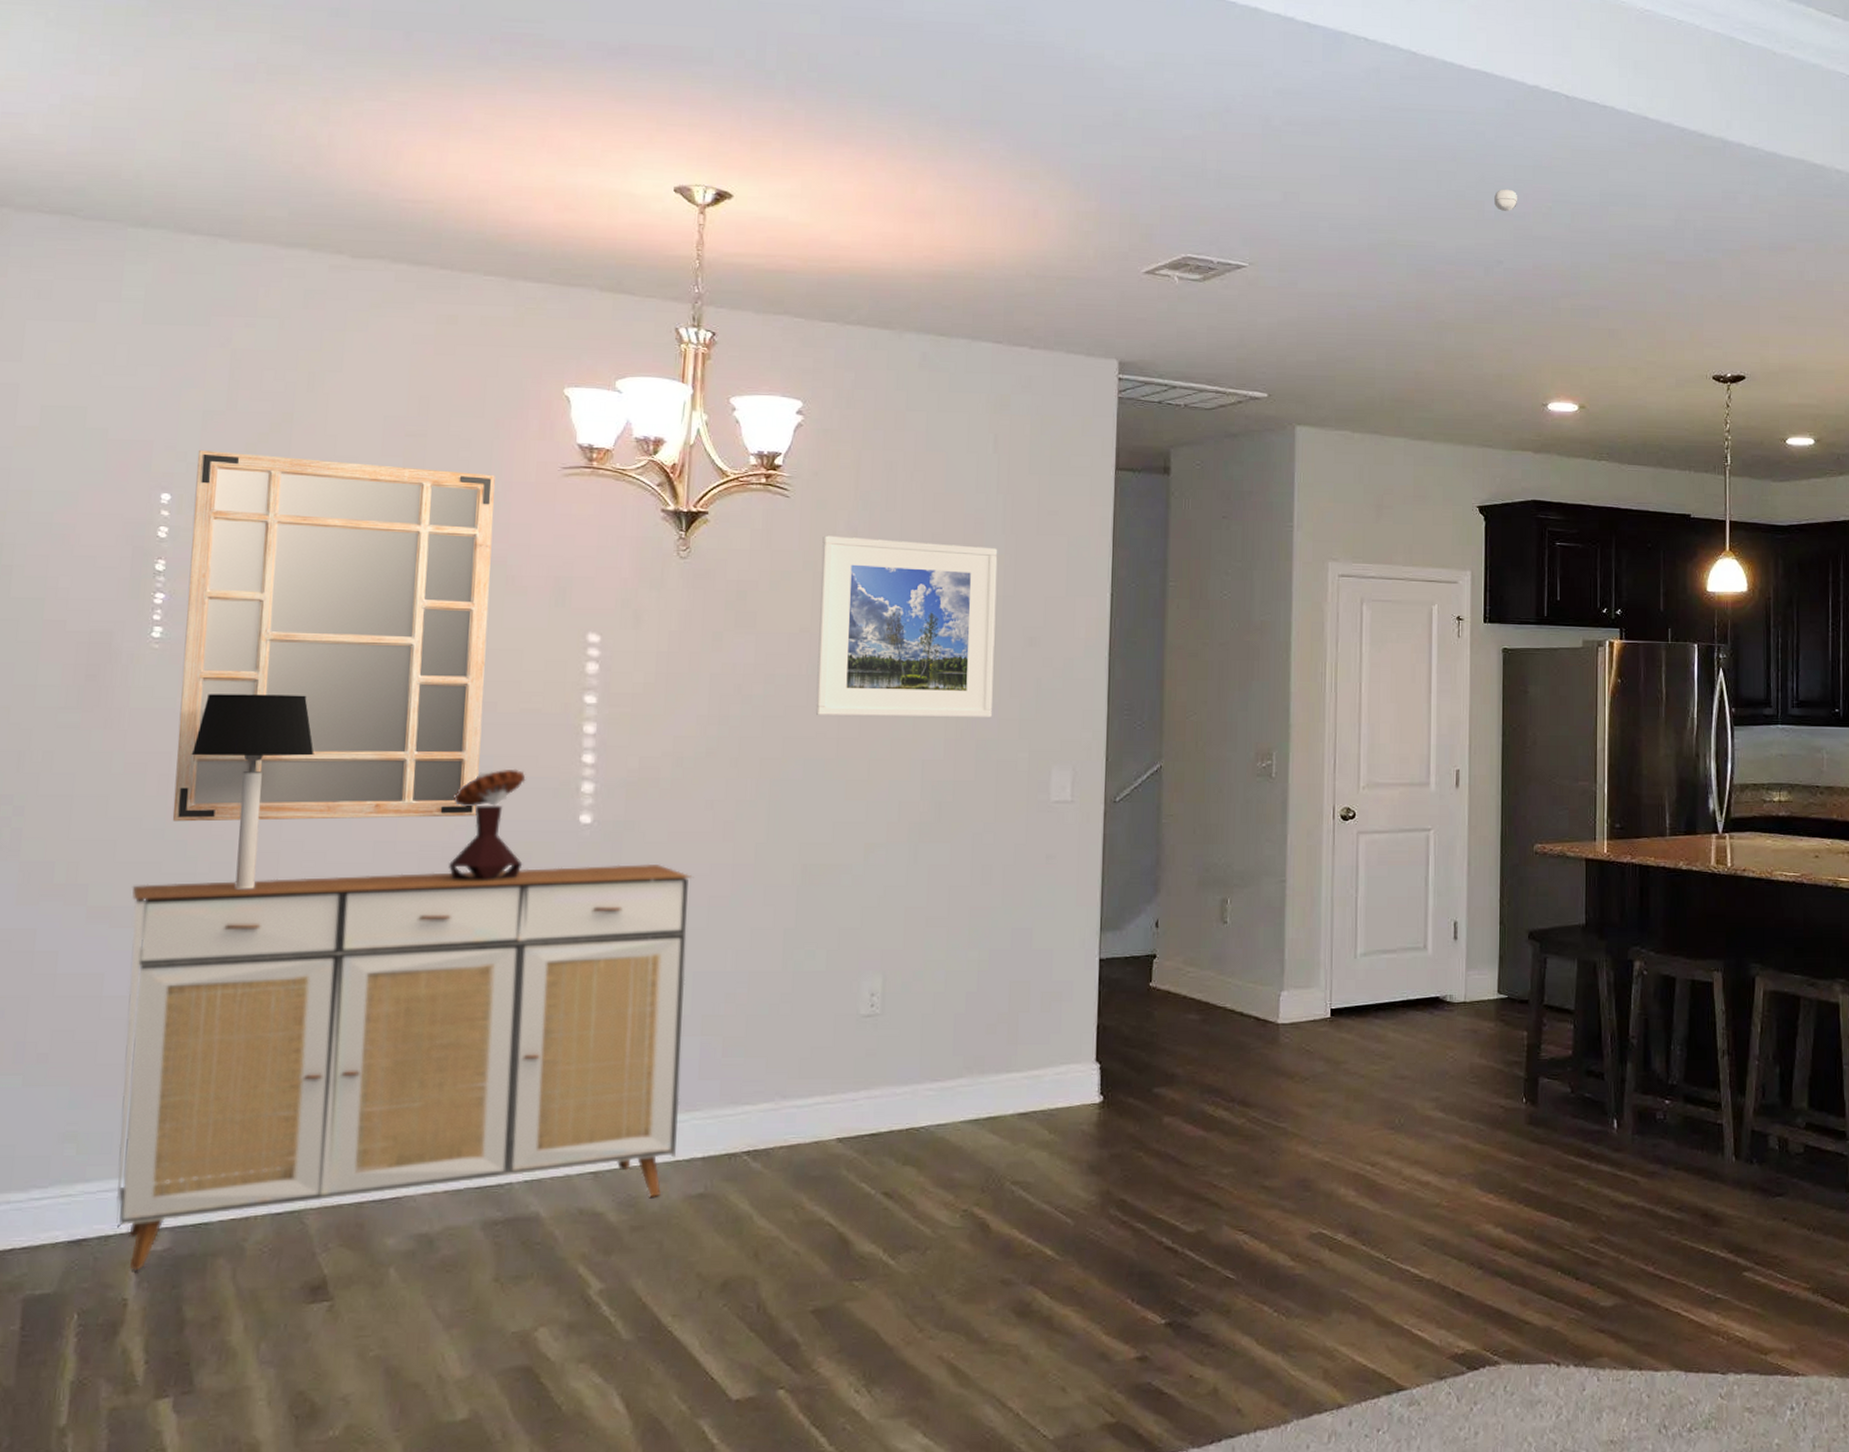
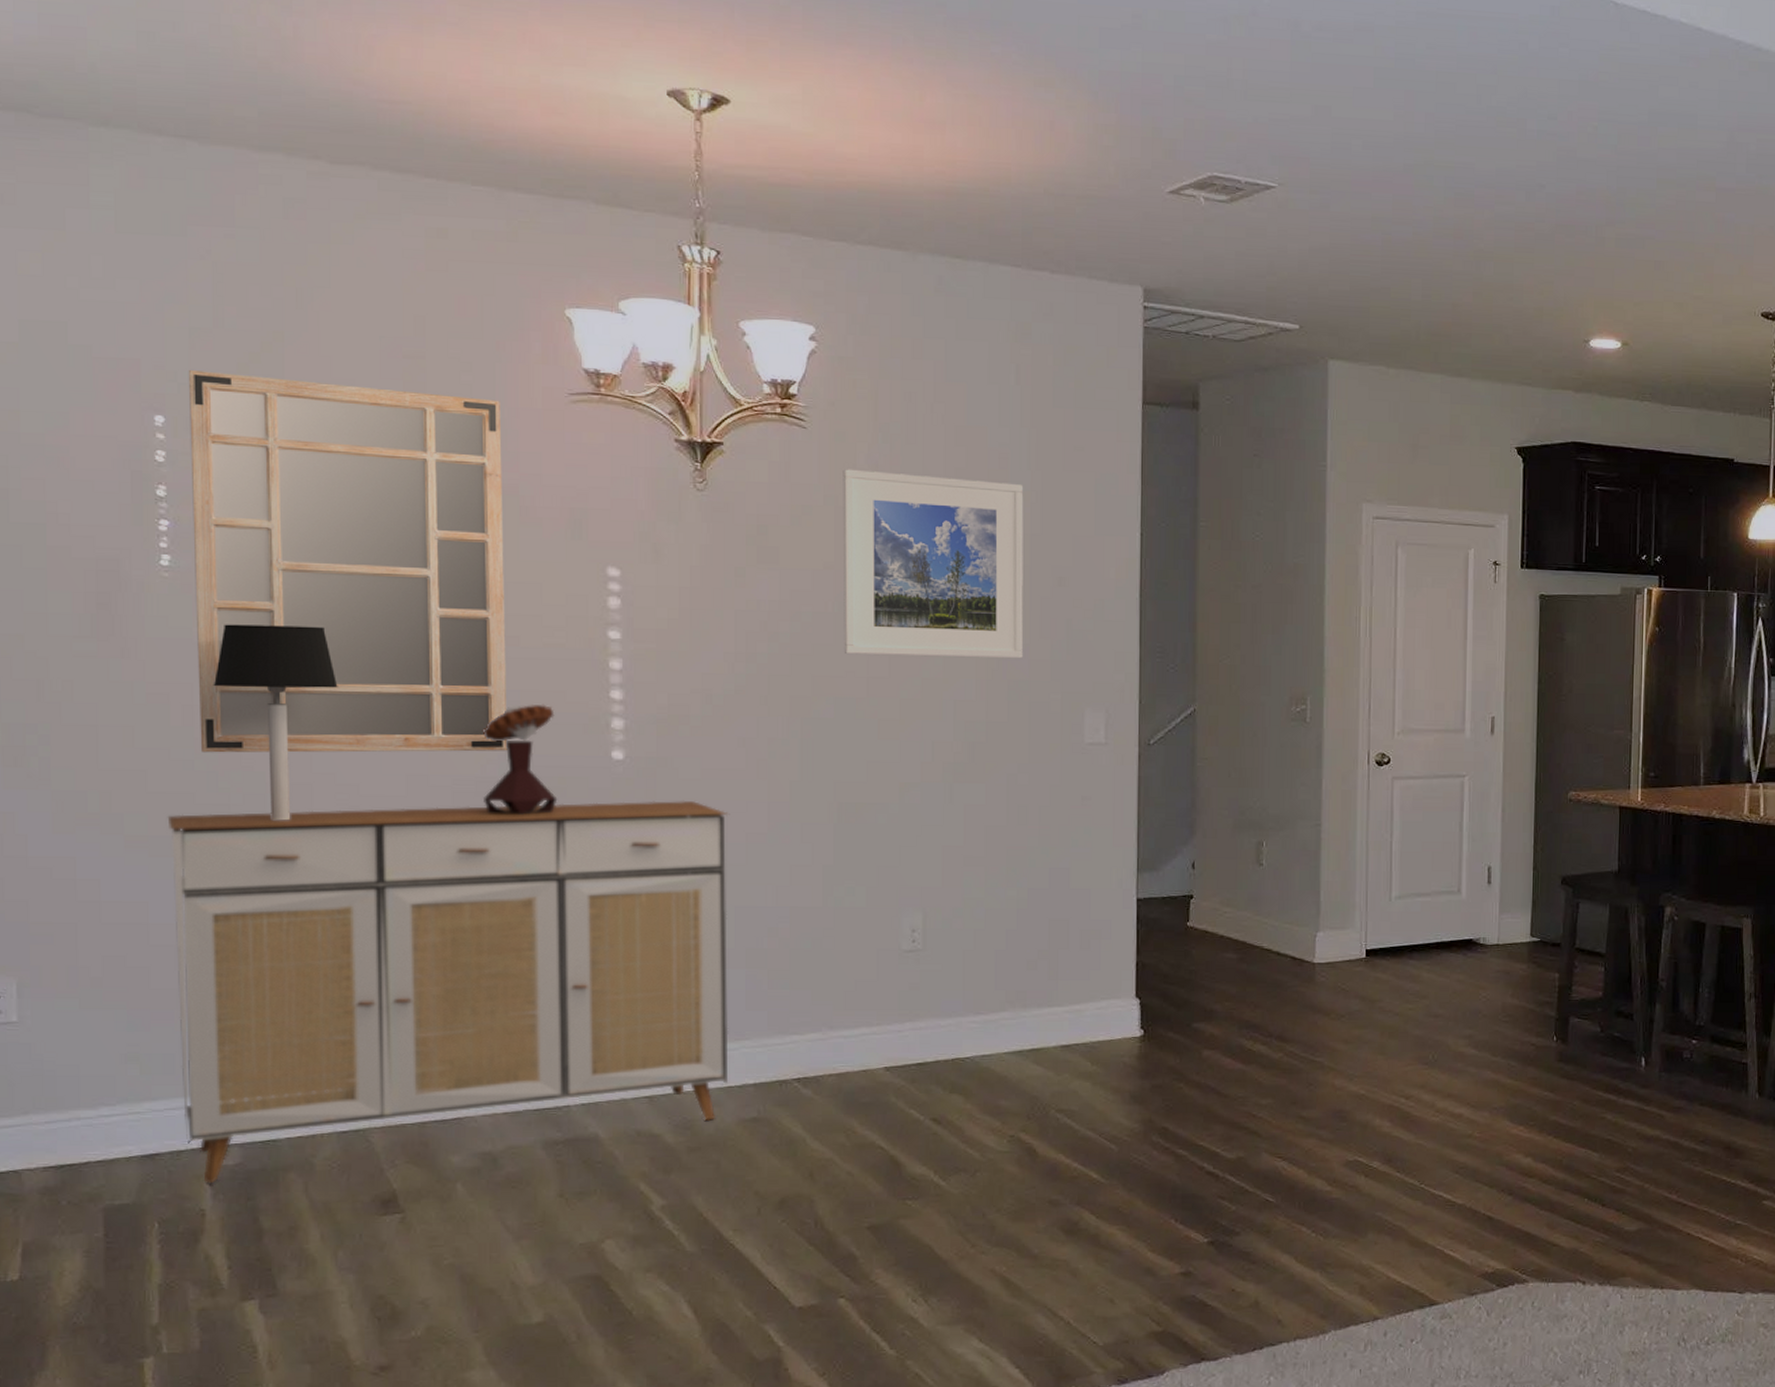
smoke detector: present [1494,189,1517,211] -> none [1537,105,1561,130]

